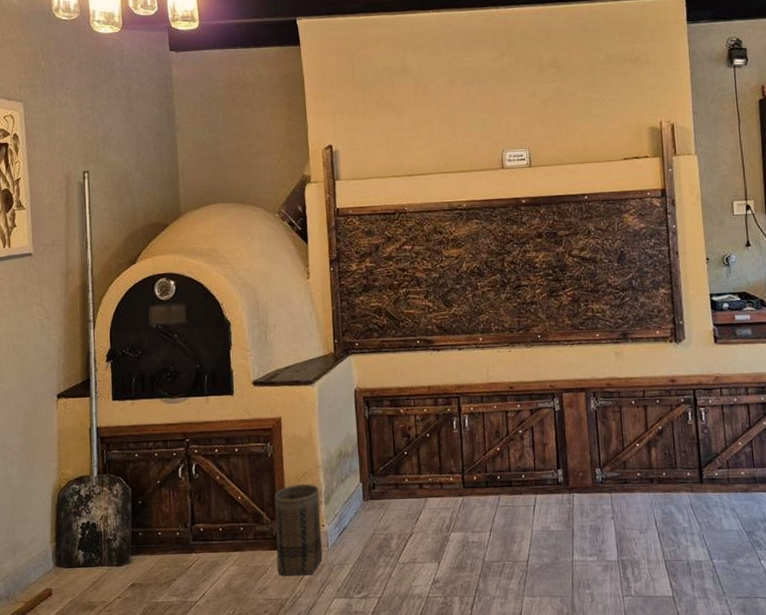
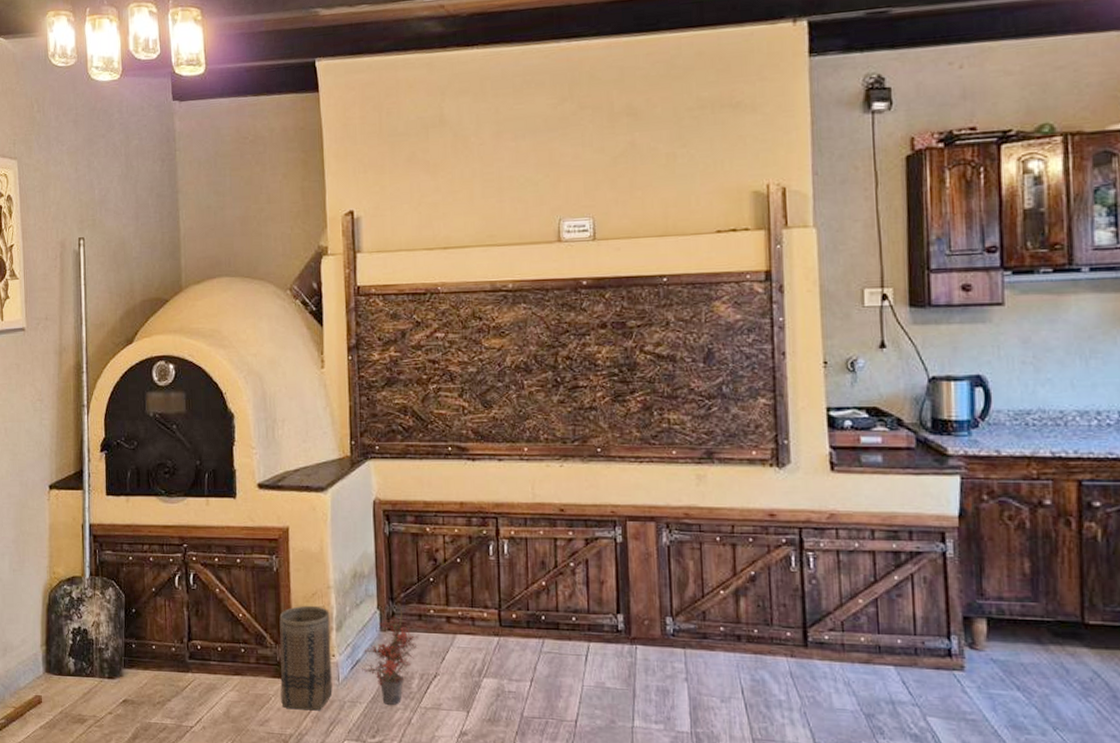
potted plant: none [348,475,397,564] -> present [362,603,419,705]

